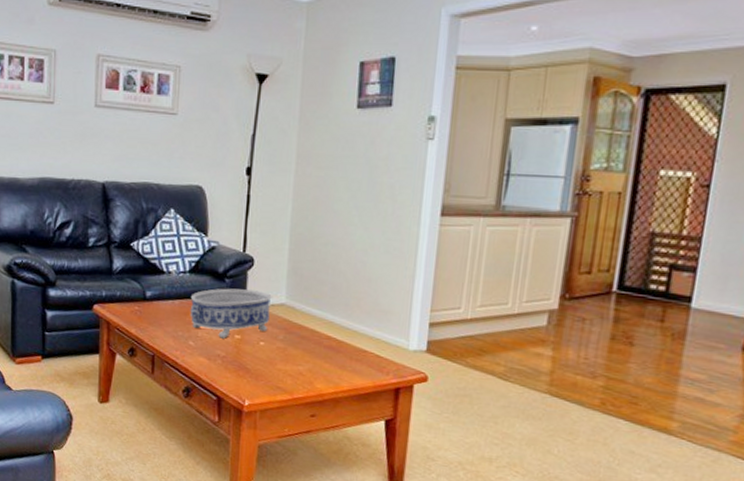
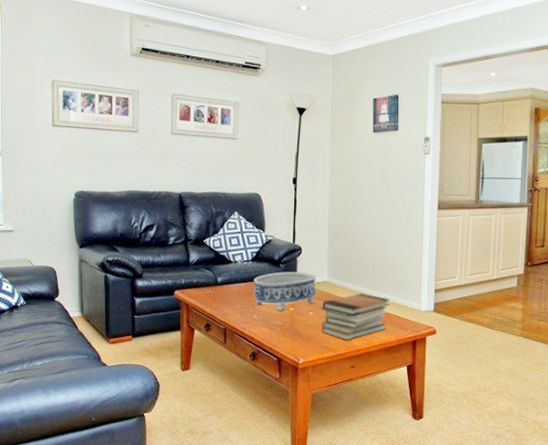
book stack: none [275,321,369,382] -> present [322,293,391,341]

